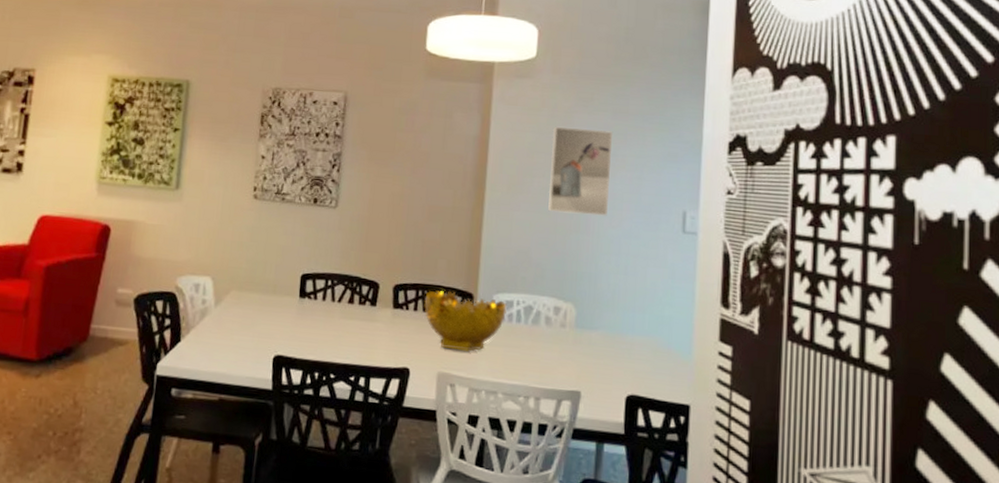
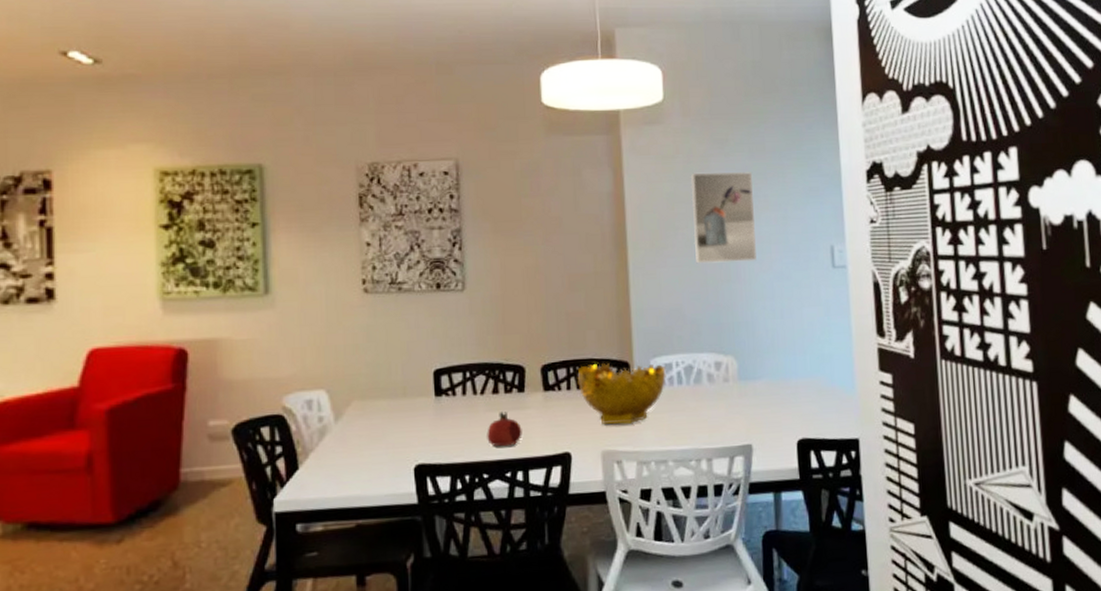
fruit: none [338,321,370,353] -> present [487,411,522,447]

